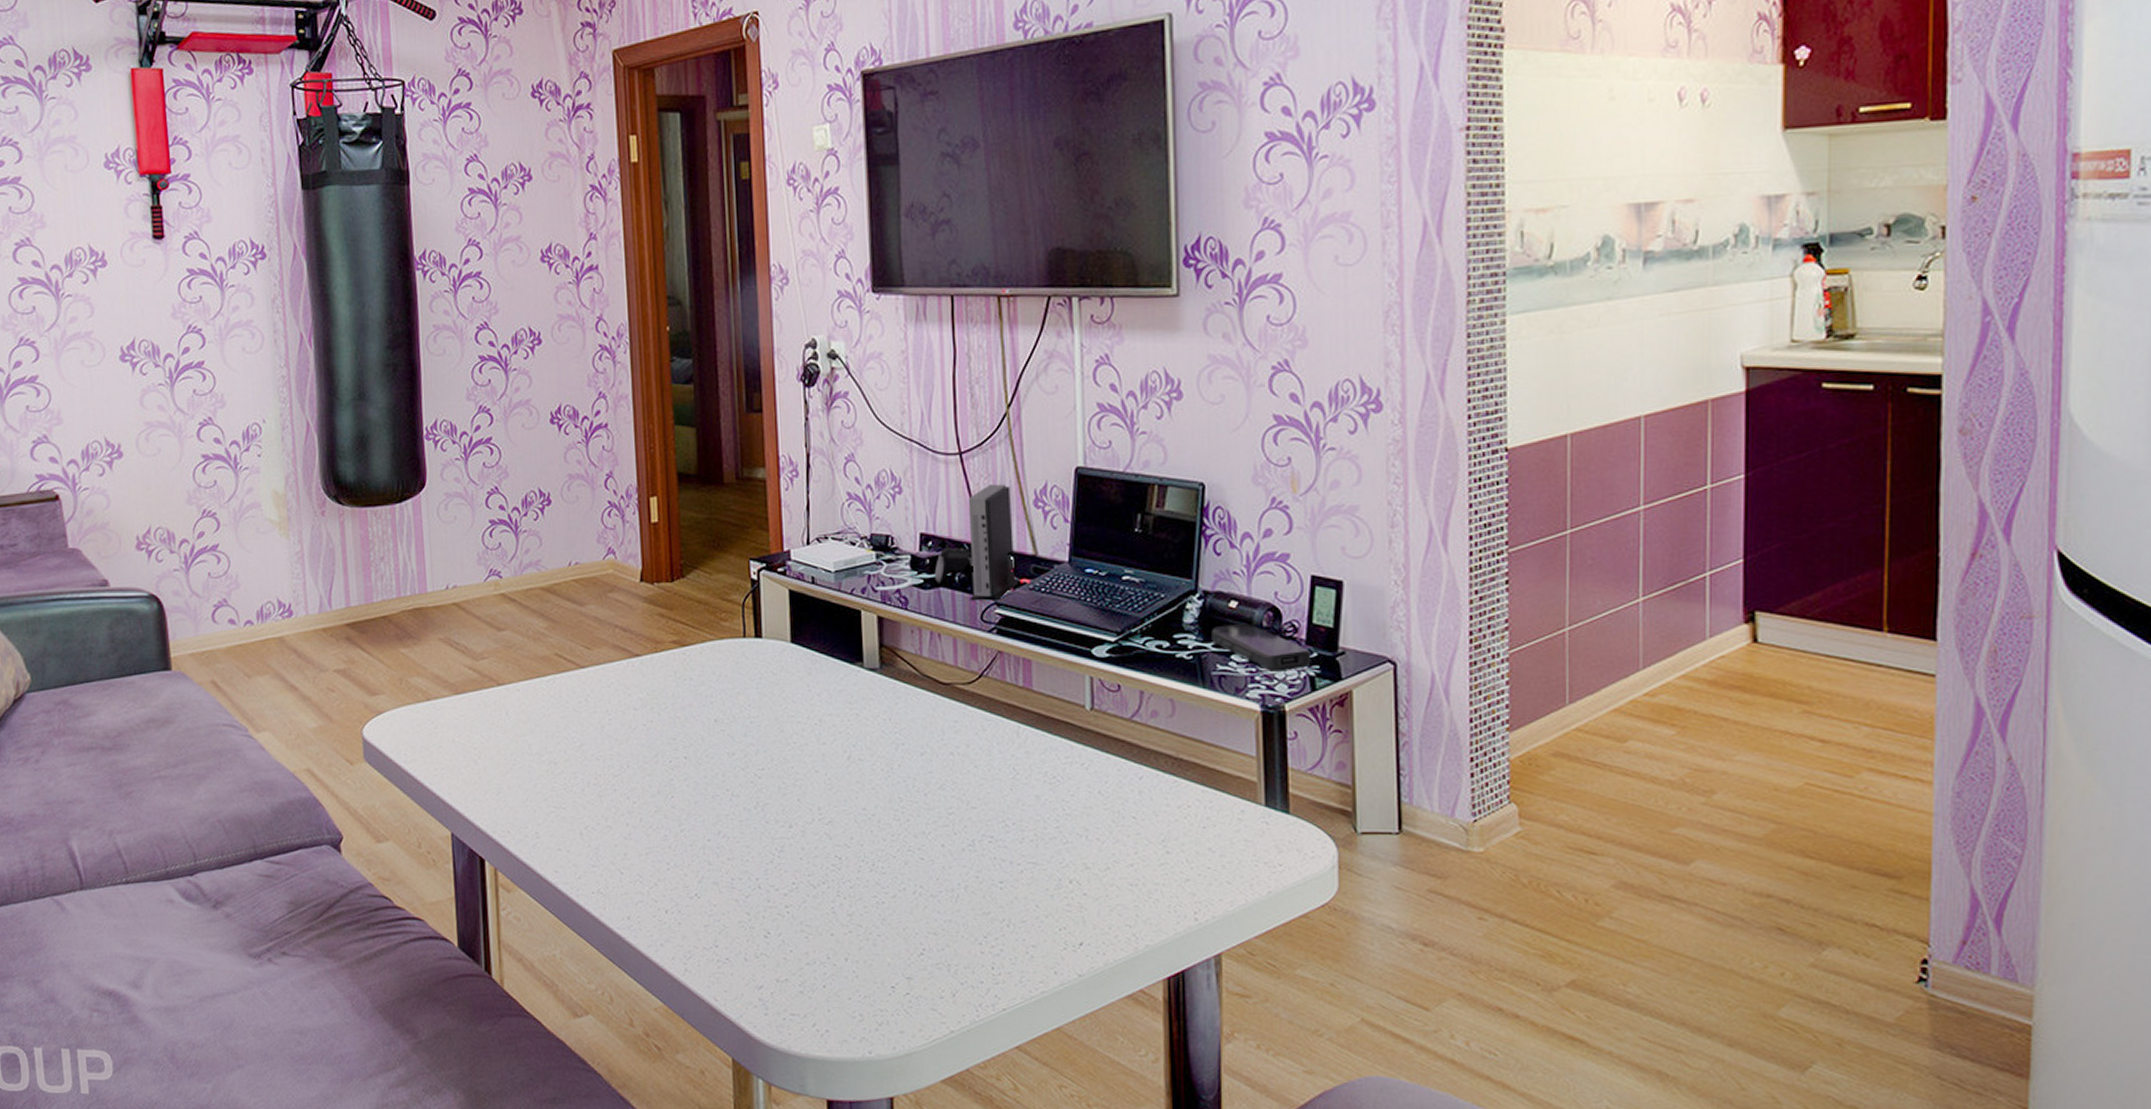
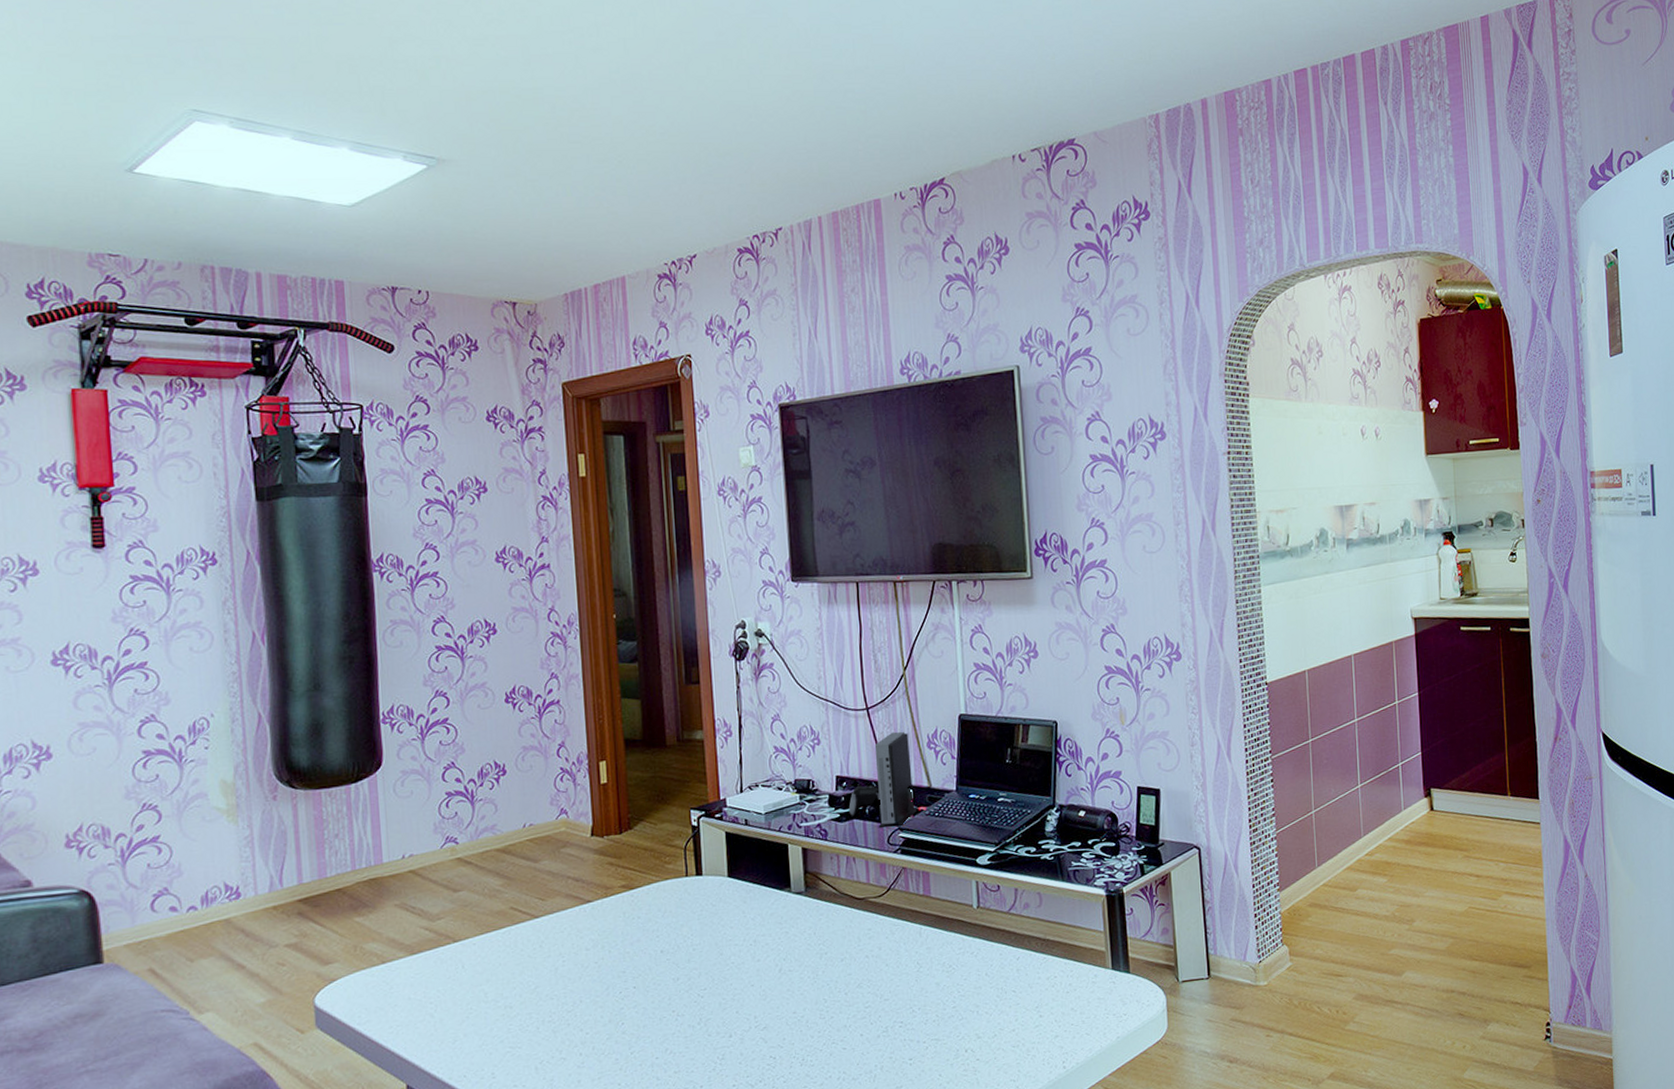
power bank: present [1211,623,1311,672] -> none [1067,827,1140,863]

